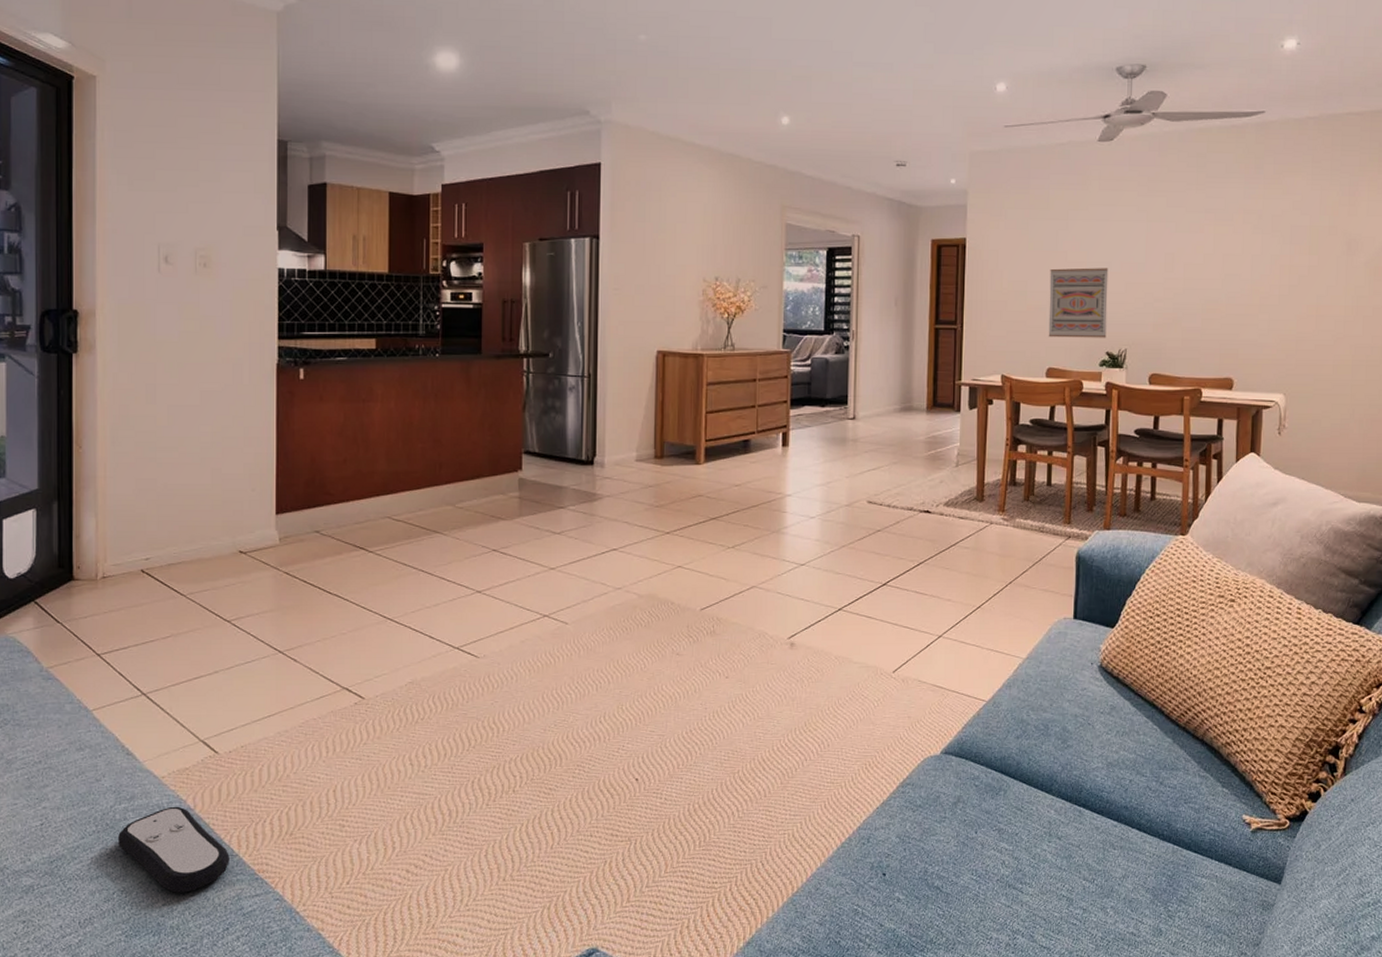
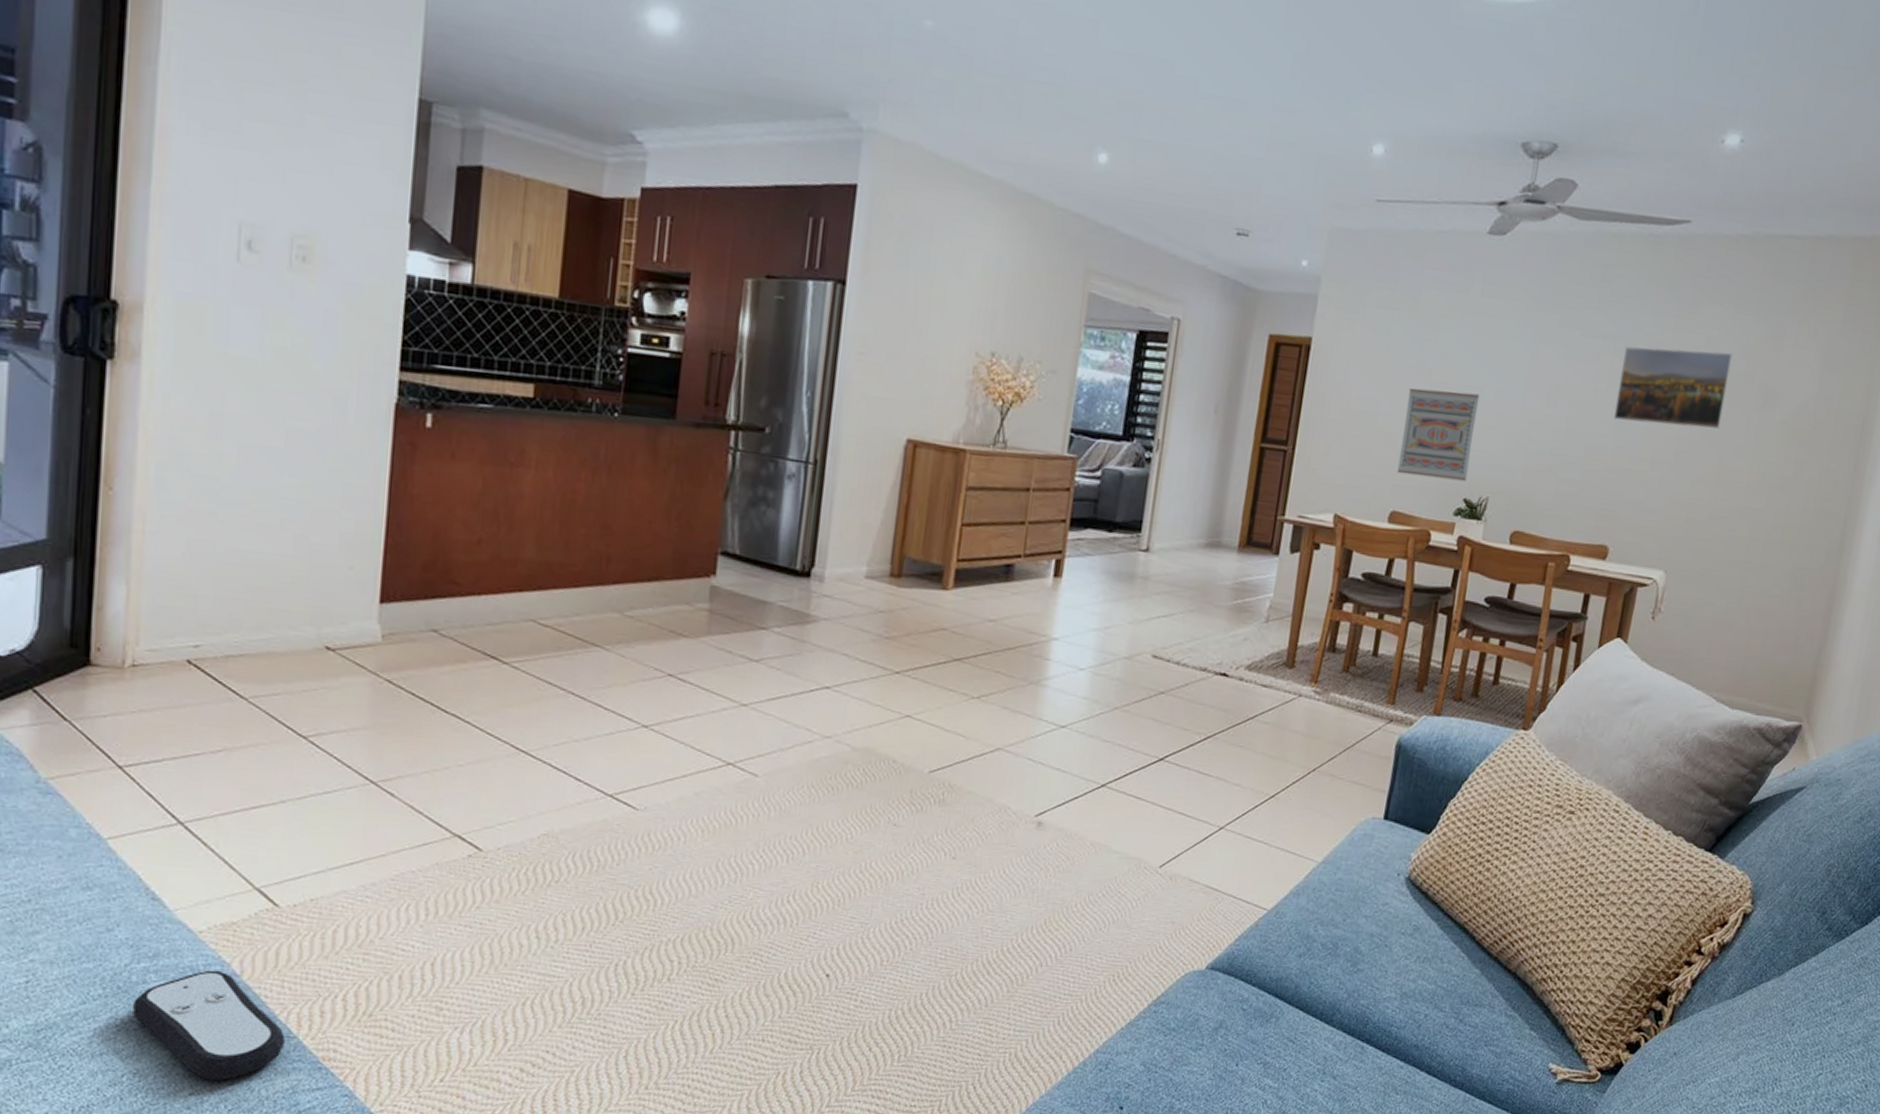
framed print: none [1222,212,1316,276] -> present [1613,346,1733,429]

